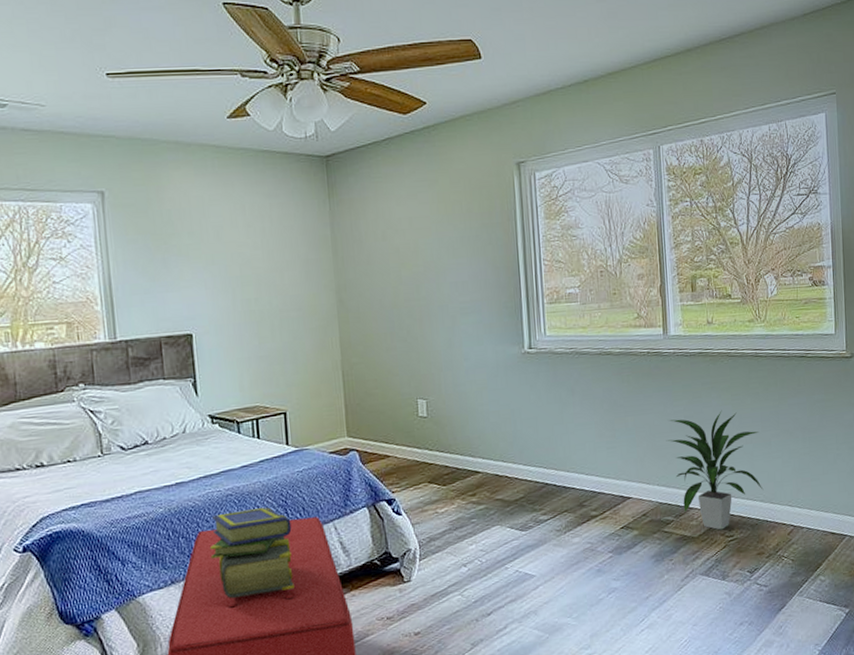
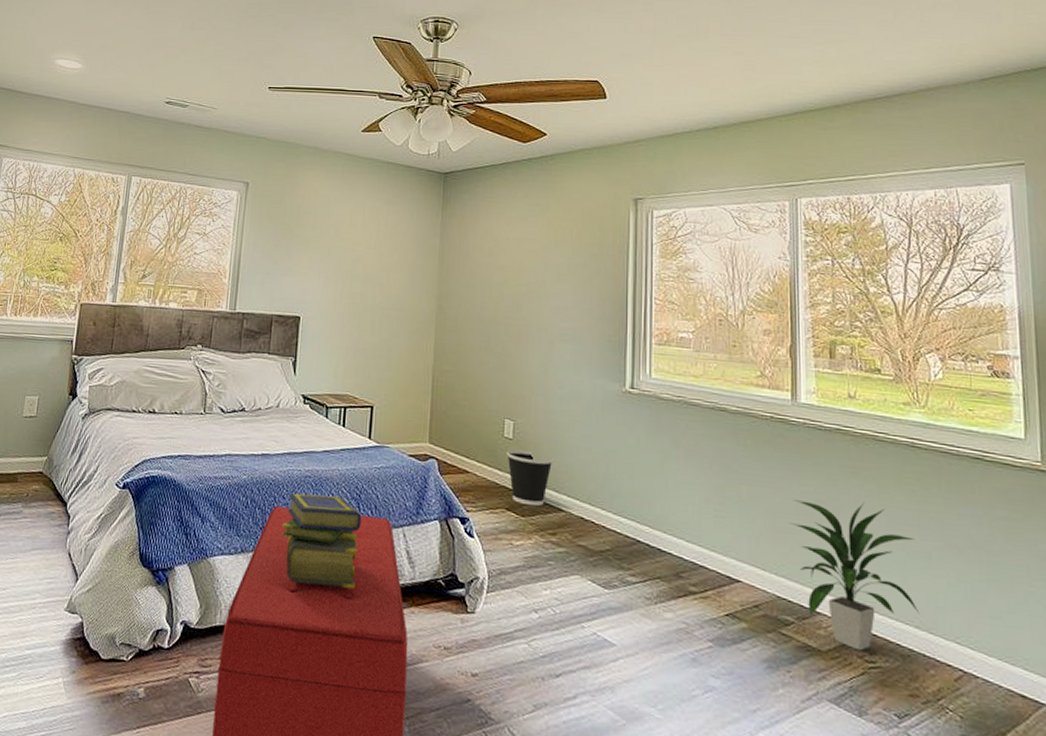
wastebasket: none [423,424,467,475] -> present [507,449,553,507]

